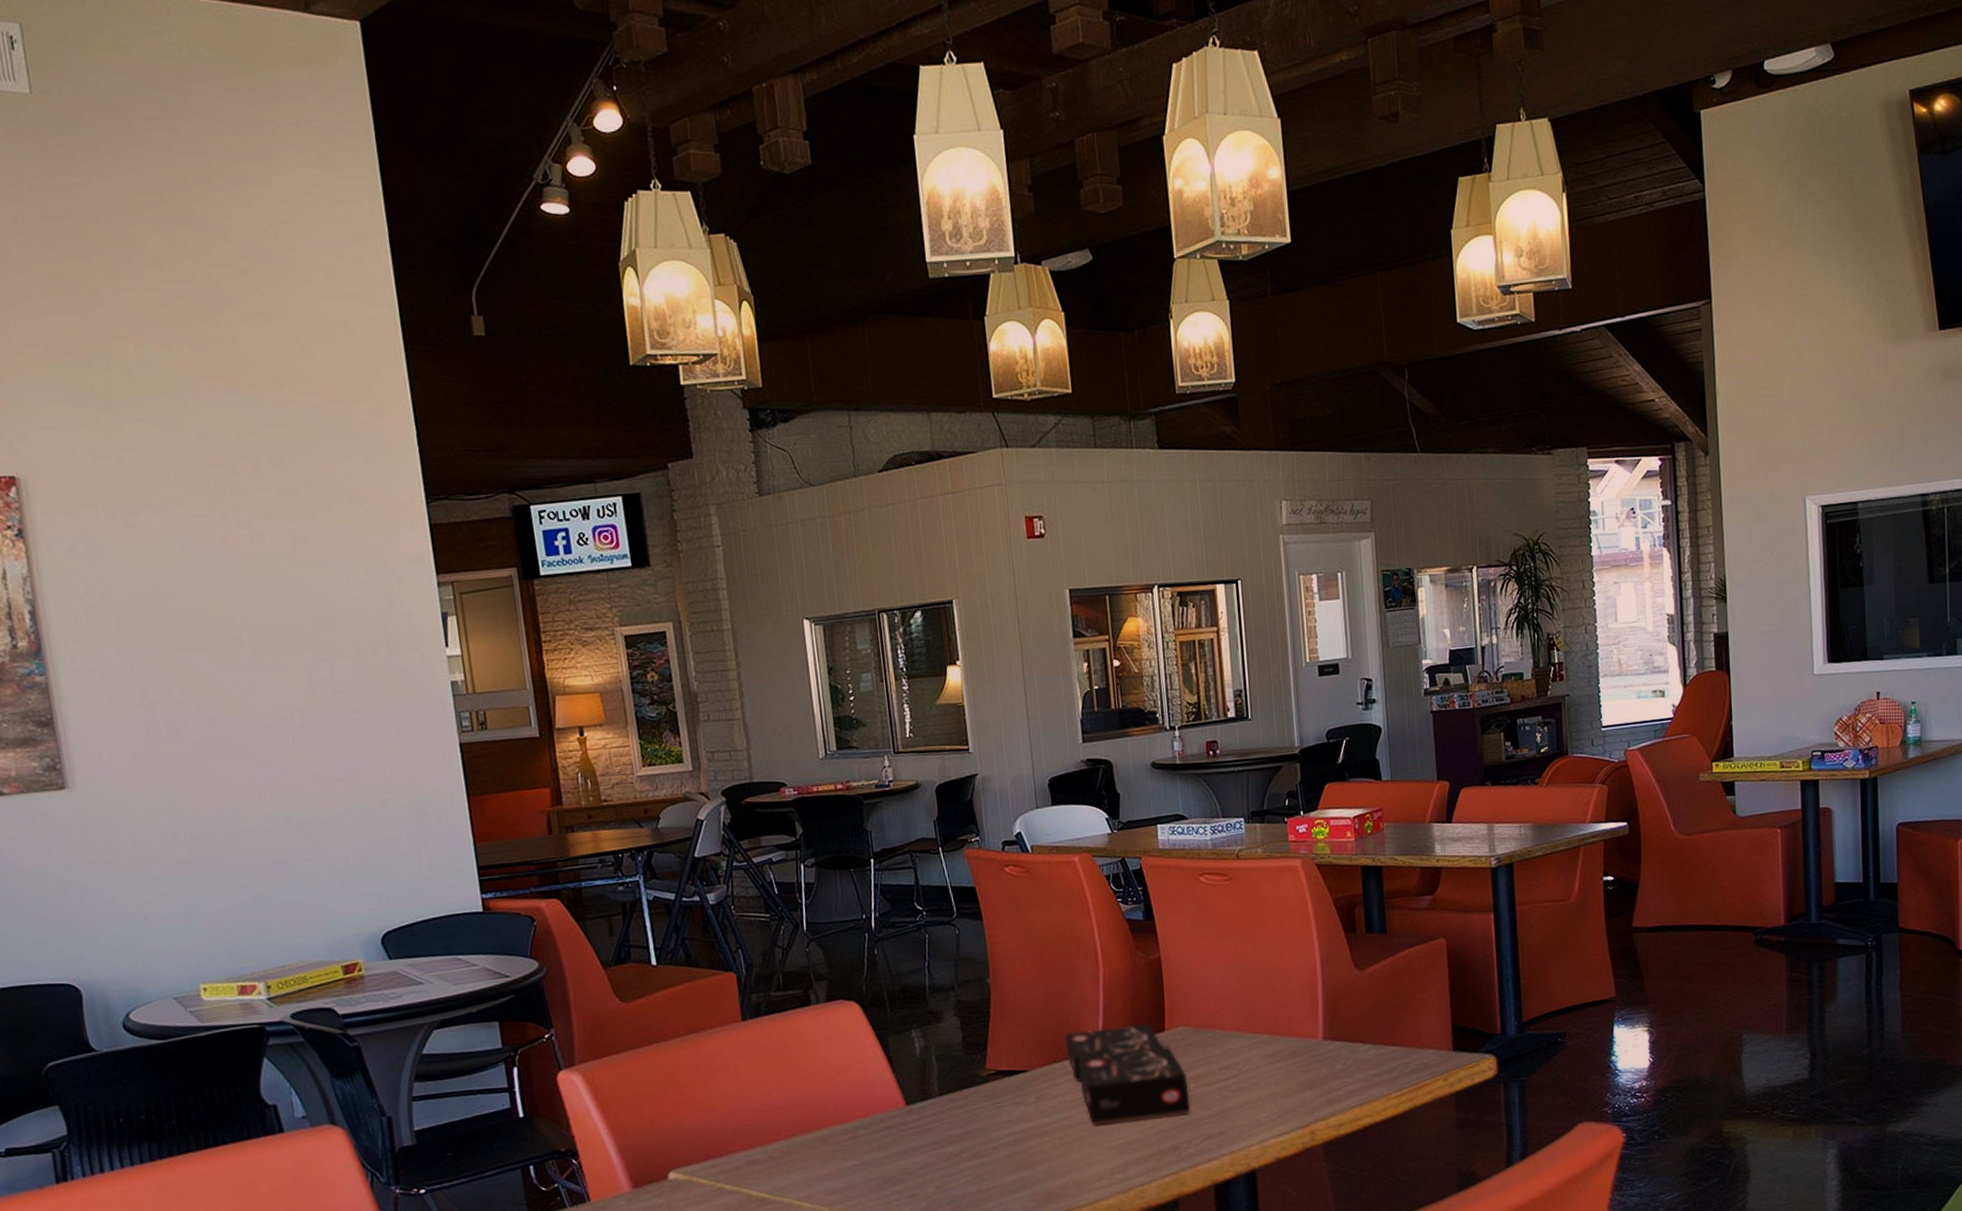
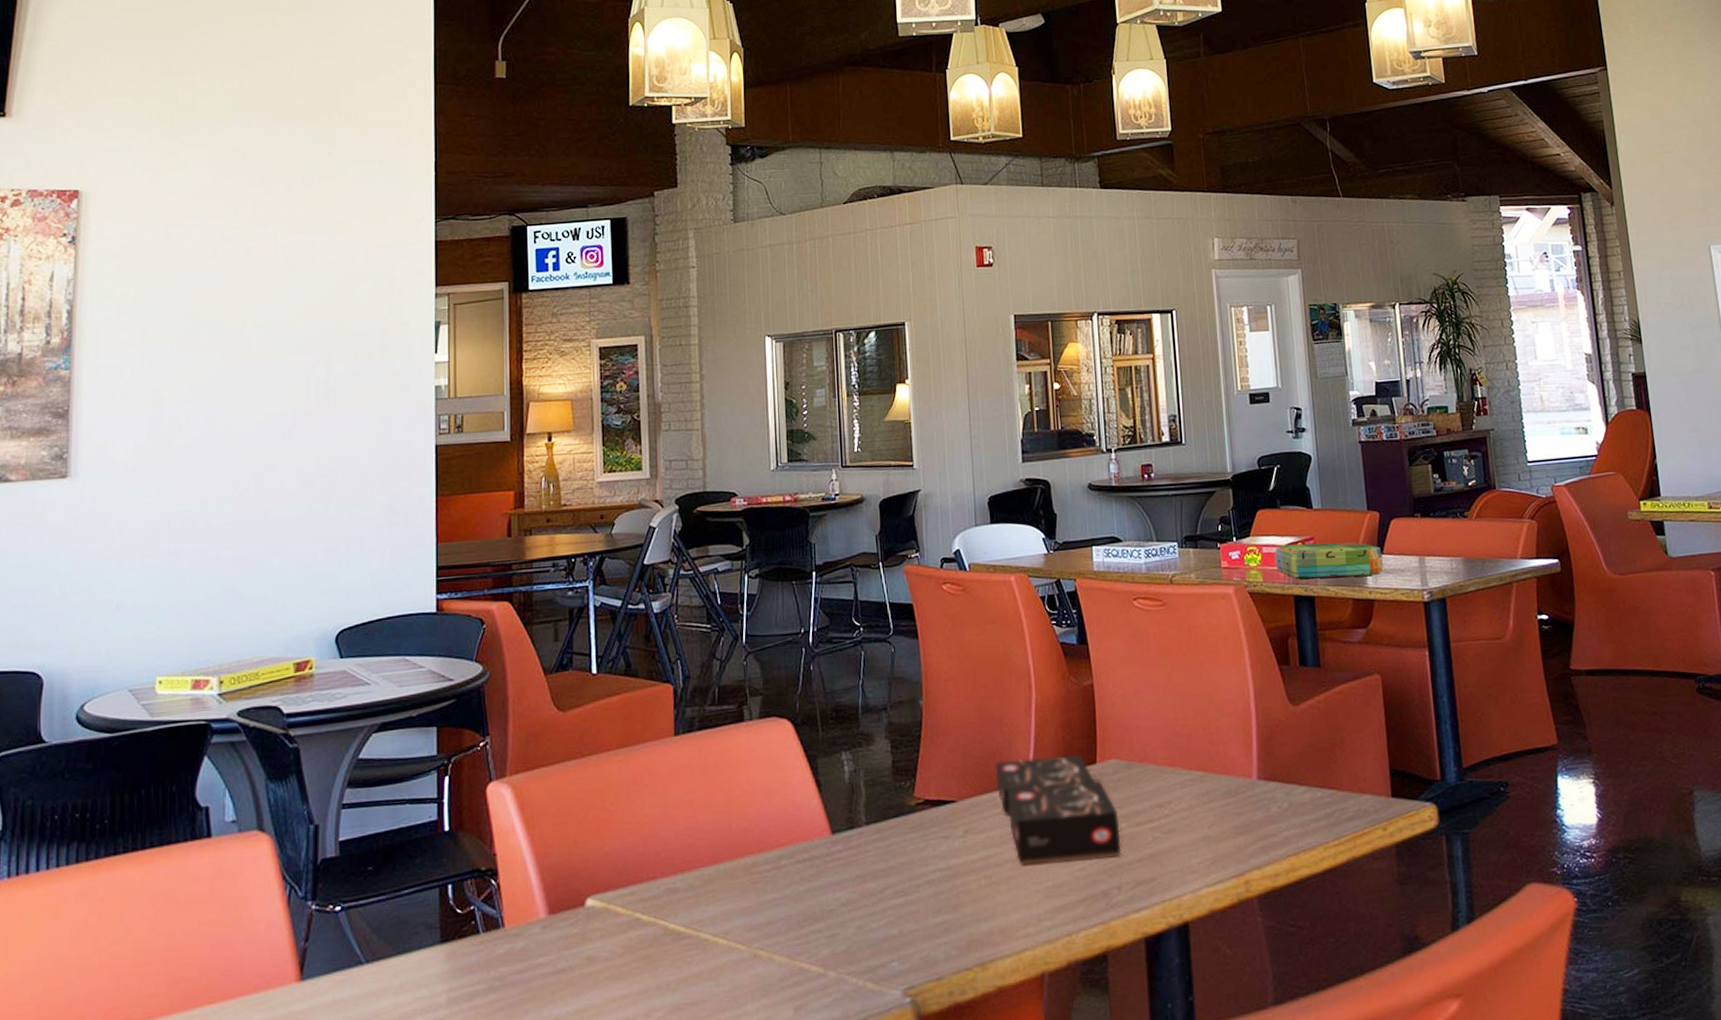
board game: none [1342,811,1452,850] -> present [1274,541,1384,580]

